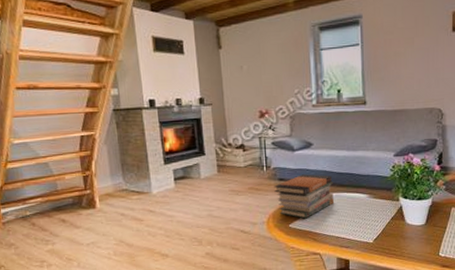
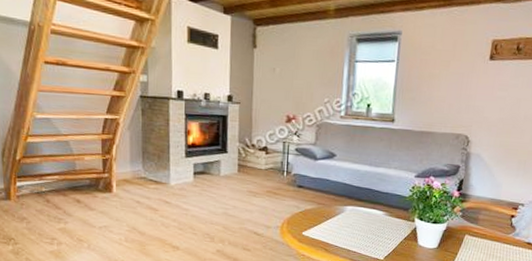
book stack: present [274,174,335,219] -> none [292,184,351,228]

